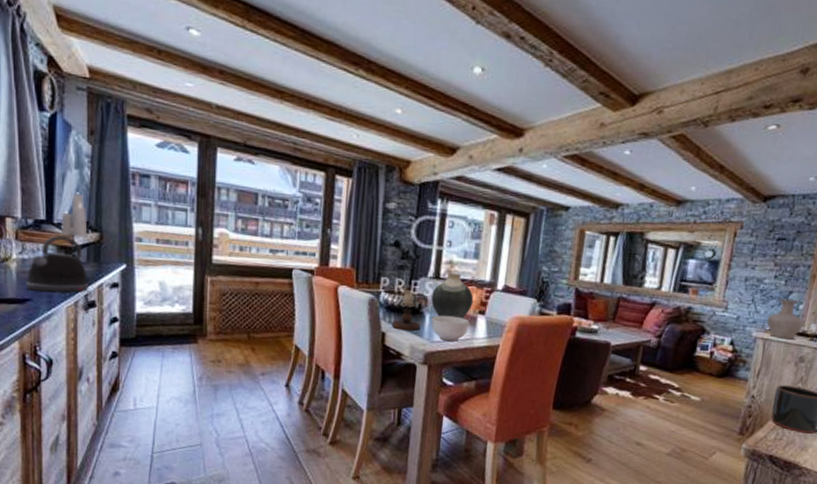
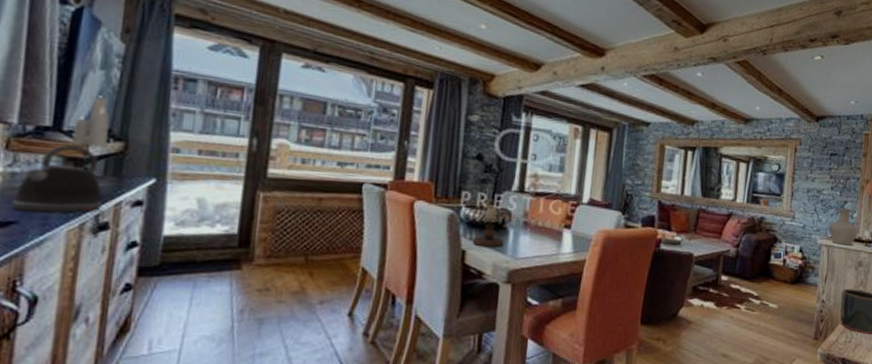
vase: present [431,273,474,319] -> none [515,187,559,234]
bowl: present [431,315,470,341] -> none [515,230,556,257]

